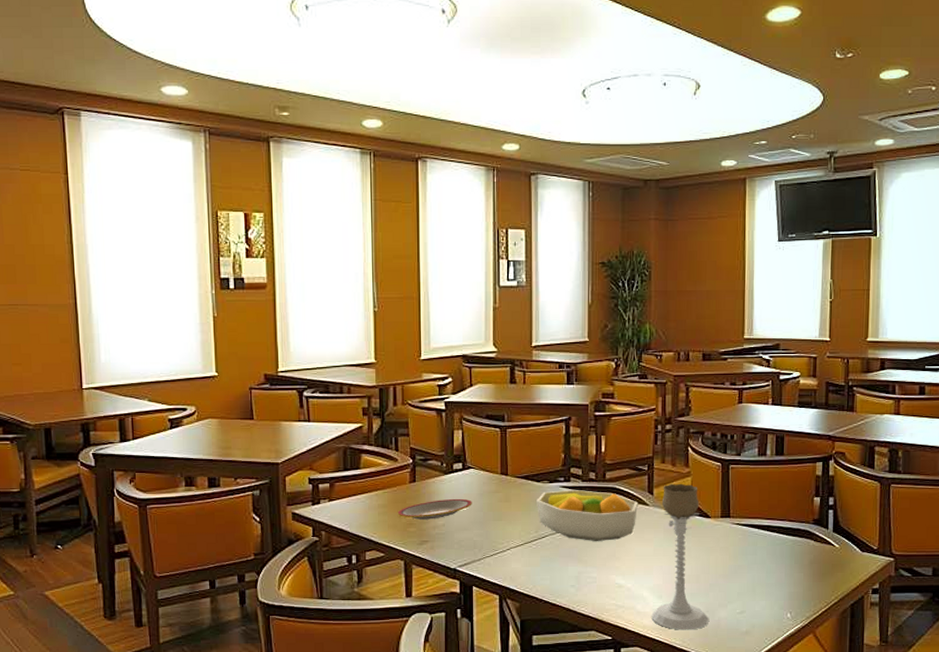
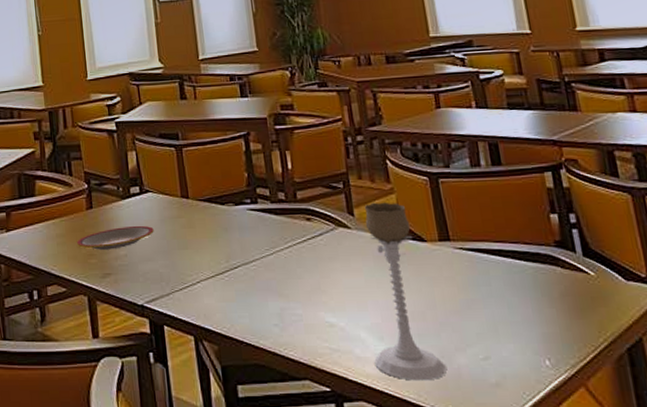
fruit bowl: present [537,489,638,541] -> none [223,212,339,271]

